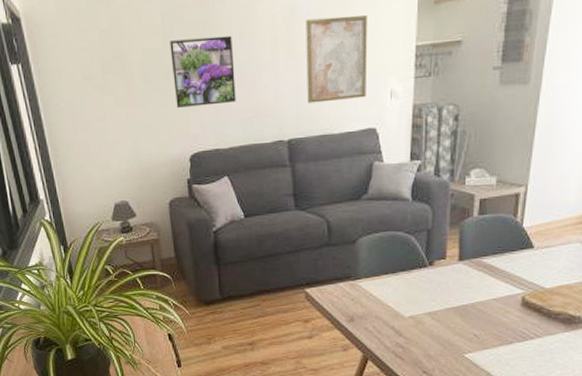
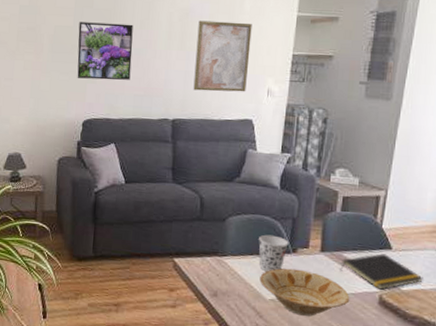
cup: none [393,250,424,290] -> present [259,234,289,272]
bowl: none [397,282,492,328] -> present [260,268,350,317]
notepad: none [480,254,567,291] -> present [340,253,423,290]

